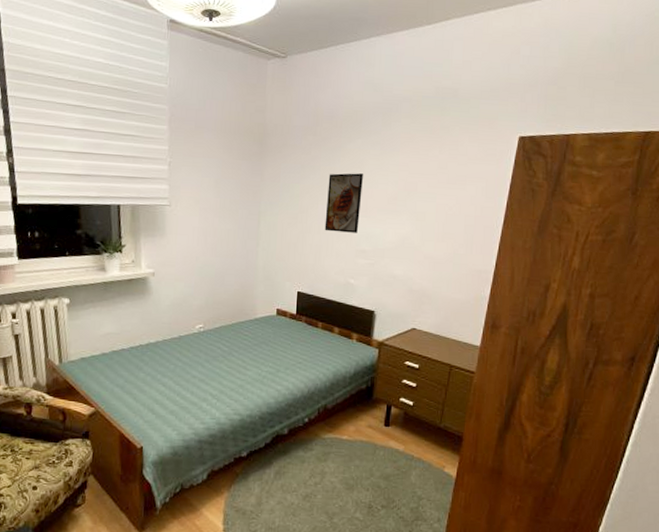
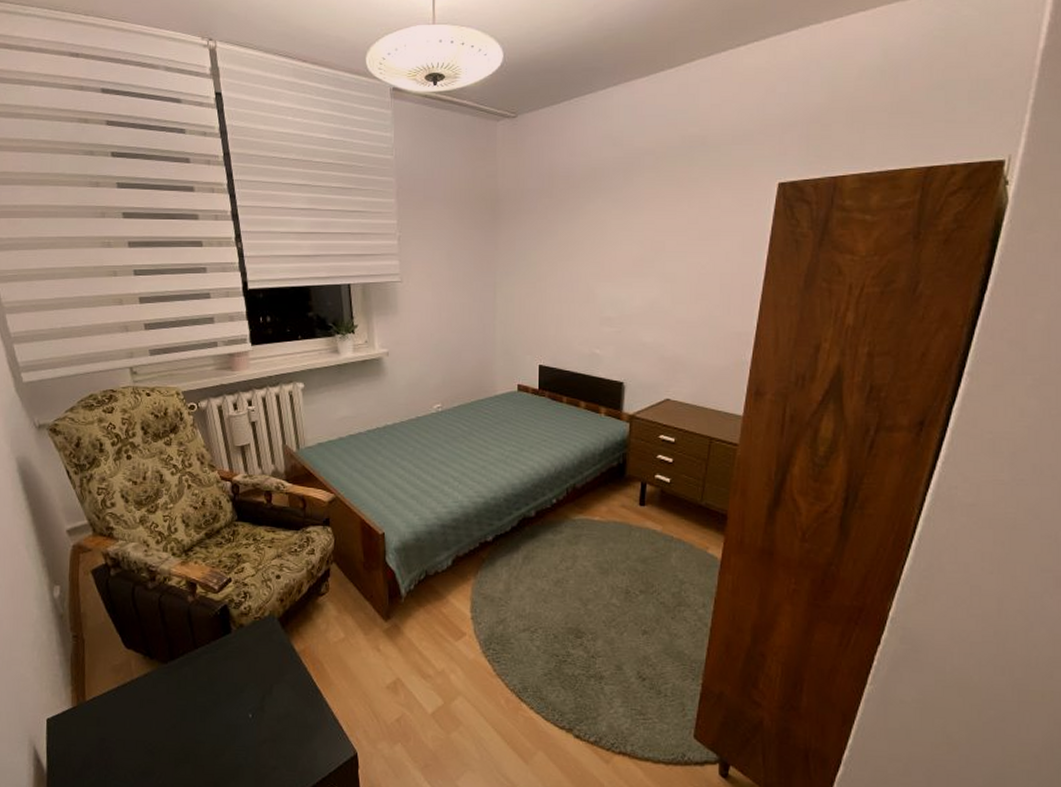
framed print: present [324,173,363,233] -> none [565,235,605,300]

